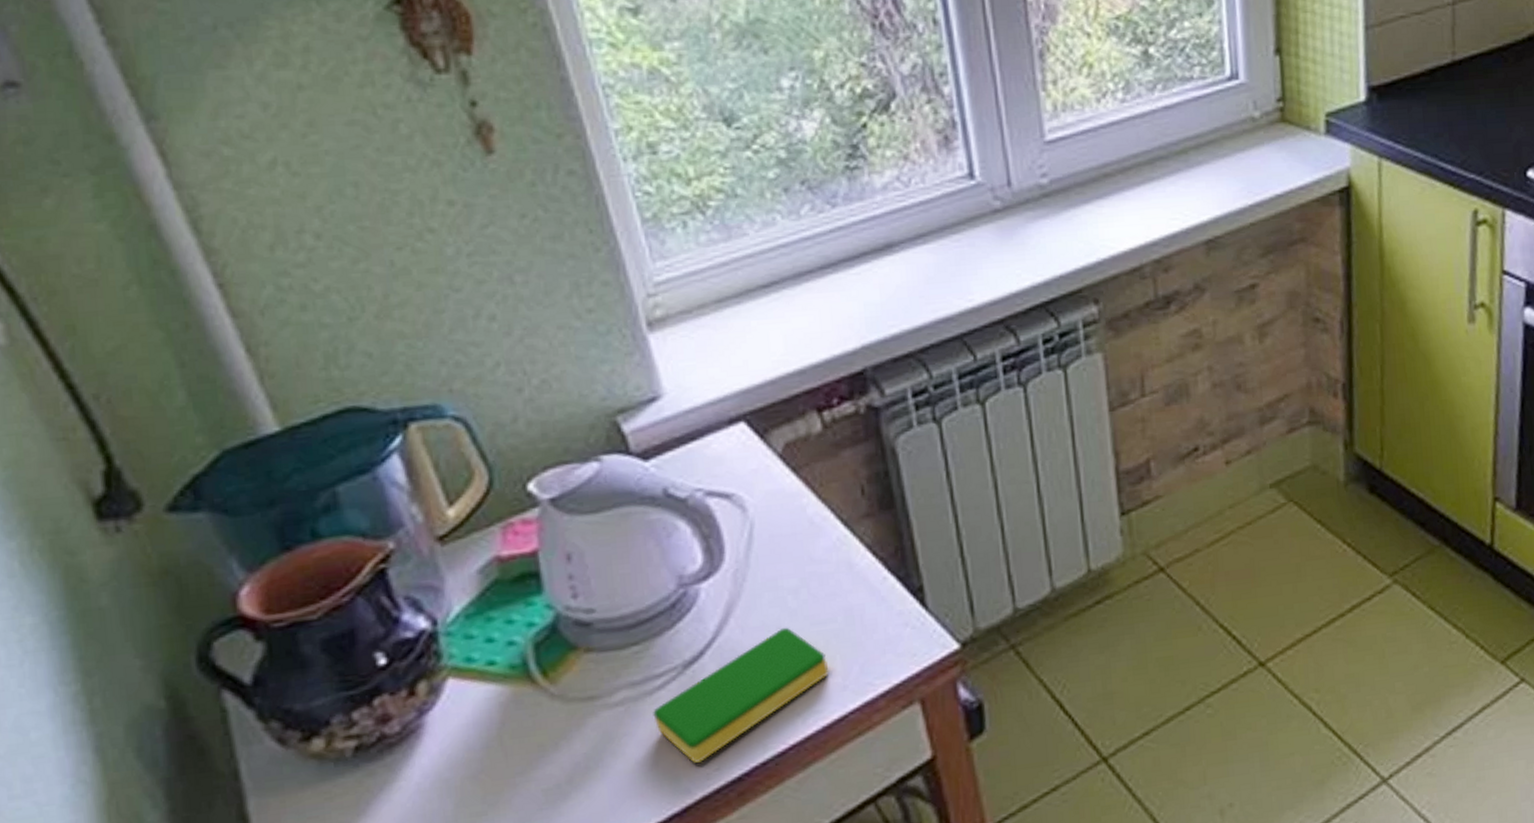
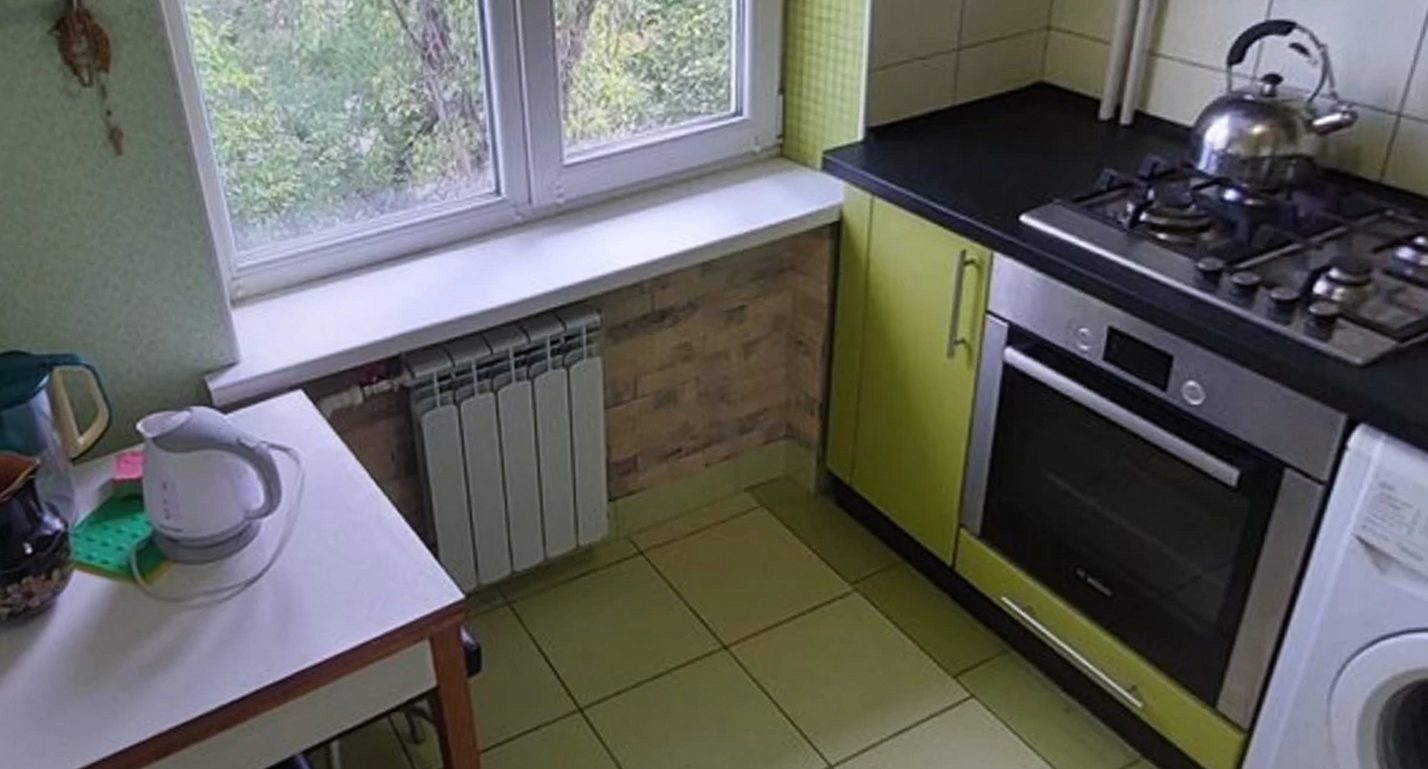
dish sponge: present [653,627,829,763] -> none [221,562,358,663]

